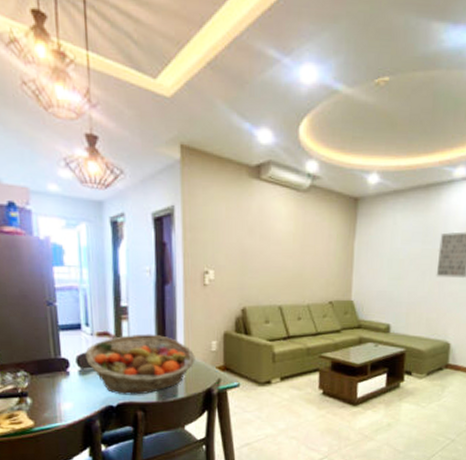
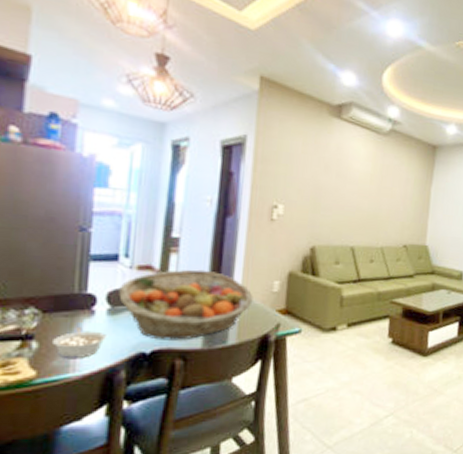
legume: none [42,385,81,412] -> present [53,326,106,359]

